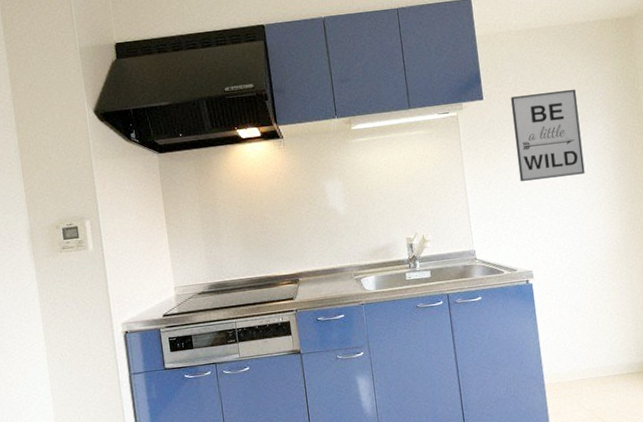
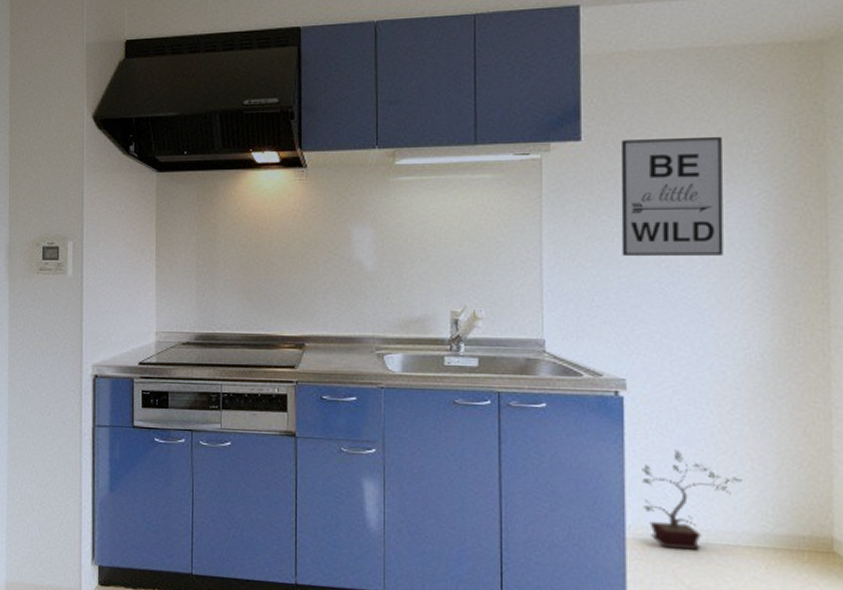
potted plant: none [550,315,613,386] -> present [642,449,742,550]

